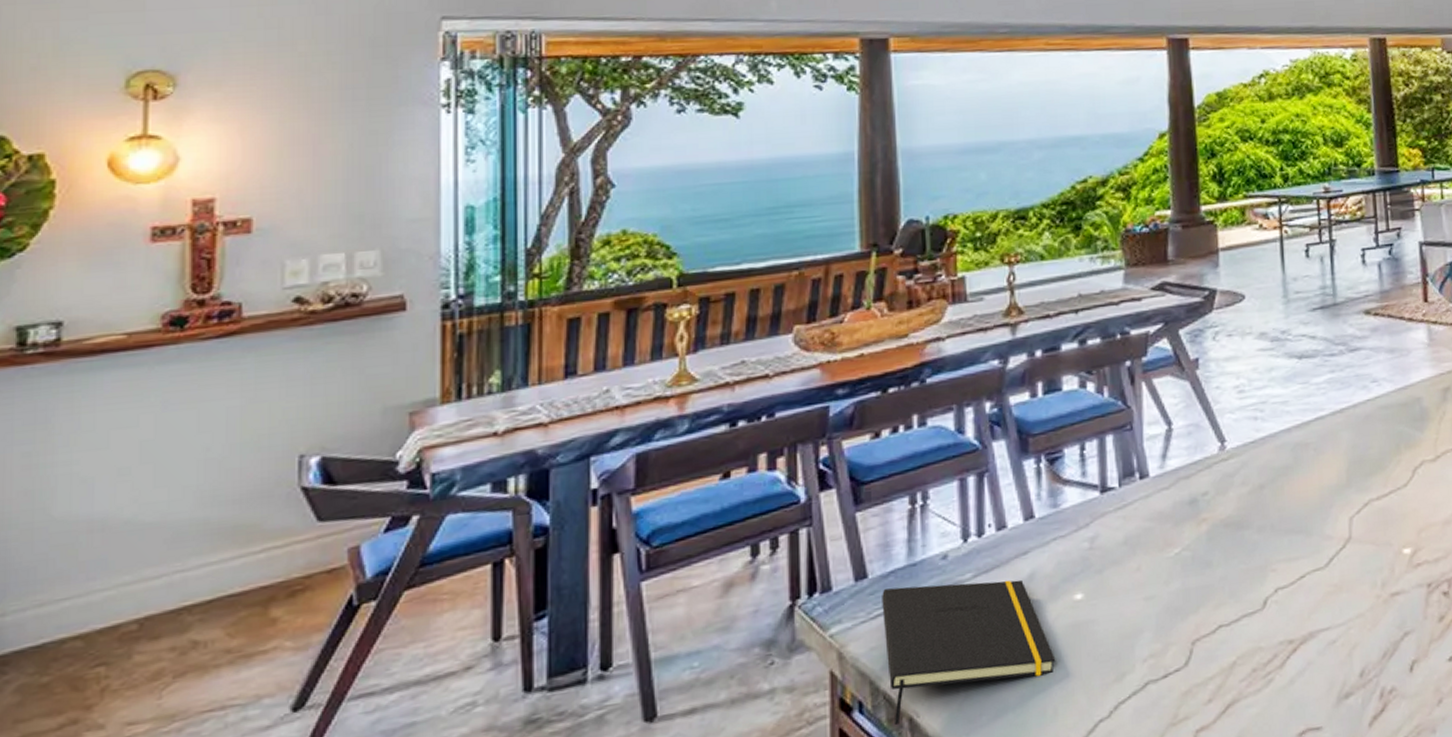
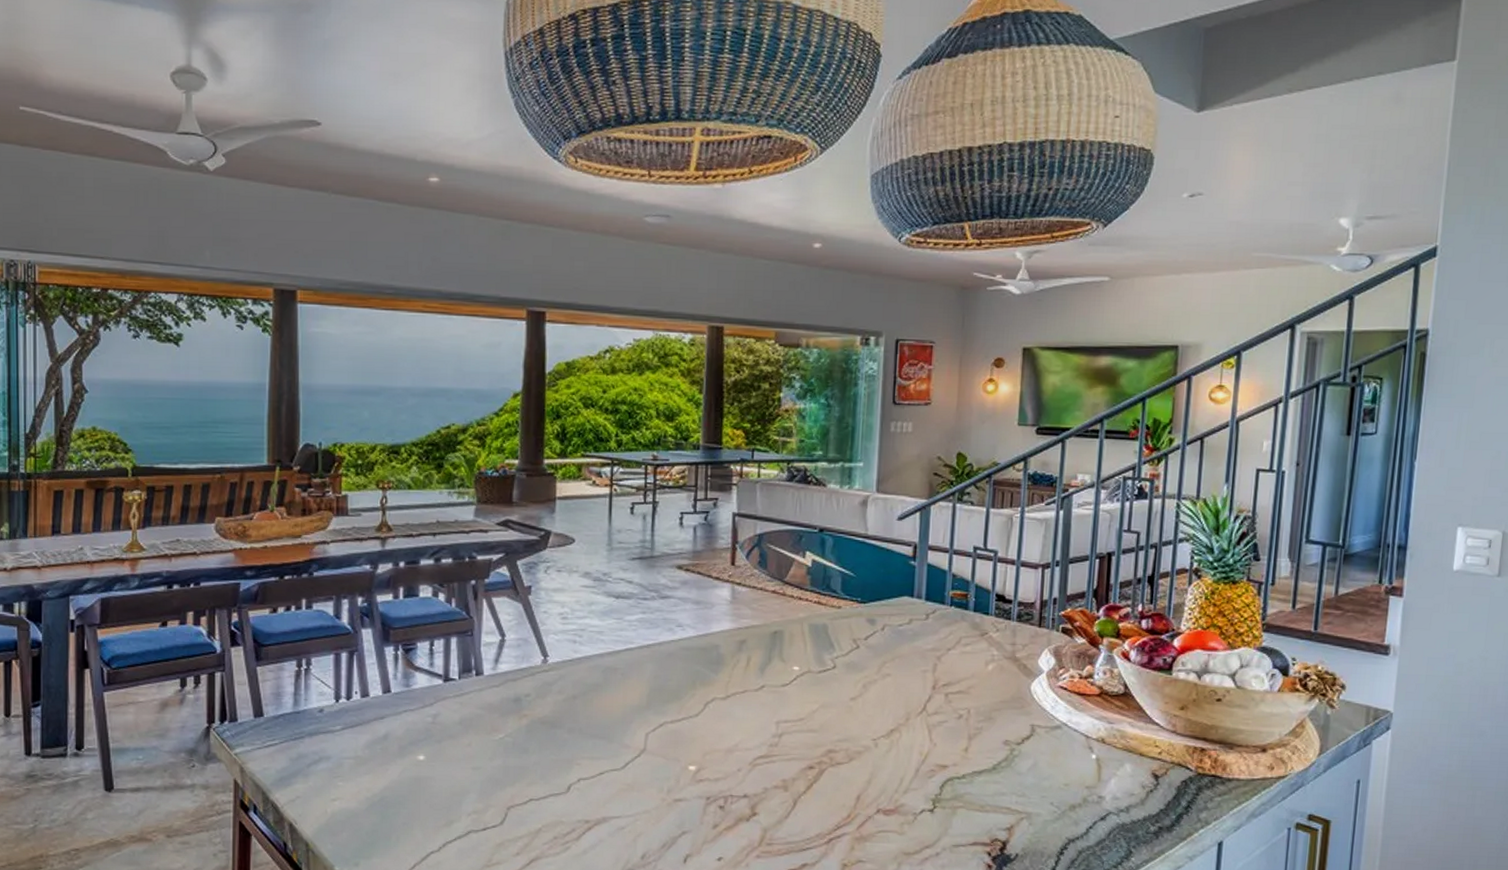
notepad: present [882,579,1056,725] -> none [273,727,401,826]

